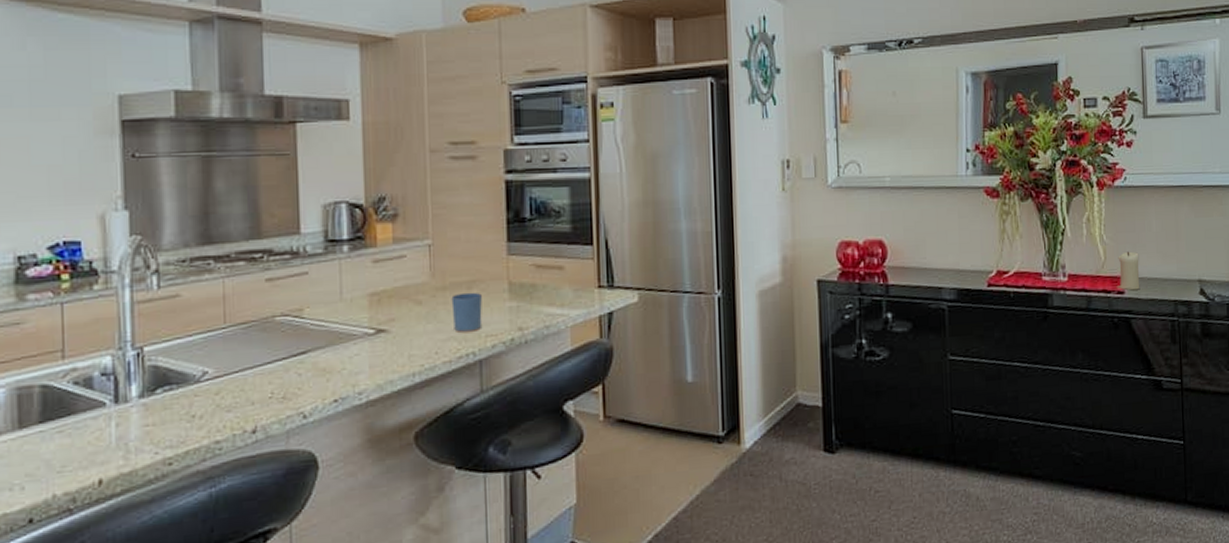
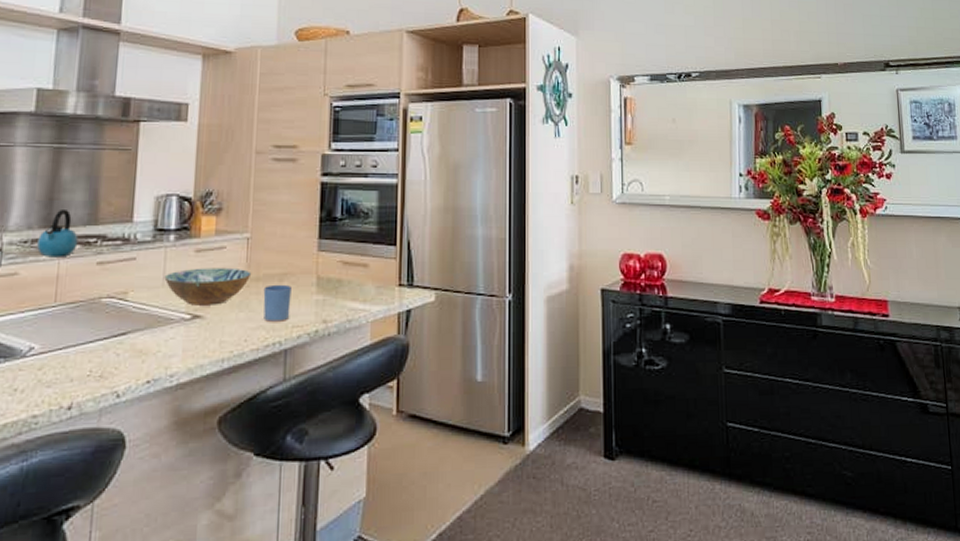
kettle: none [197,224,242,277] -> present [37,210,79,258]
bowl: none [341,277,437,320] -> present [164,267,252,306]
candle: present [1115,251,1140,291] -> none [880,276,904,314]

